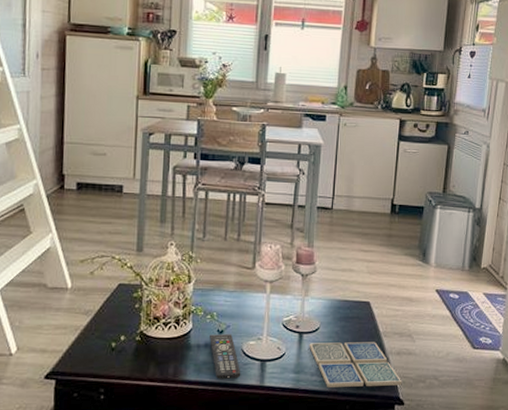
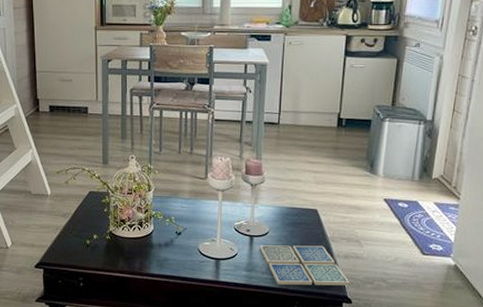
remote control: present [210,334,241,379] -> none [169,235,198,274]

